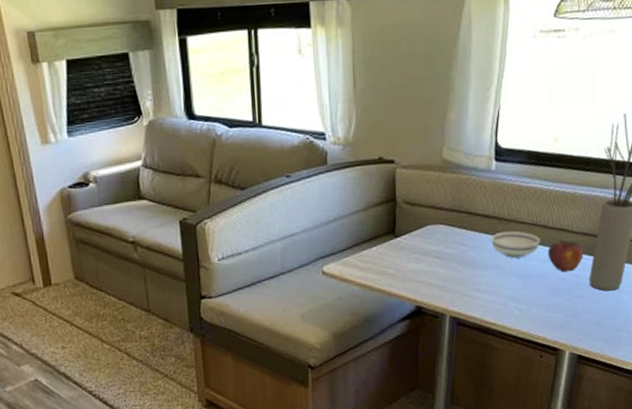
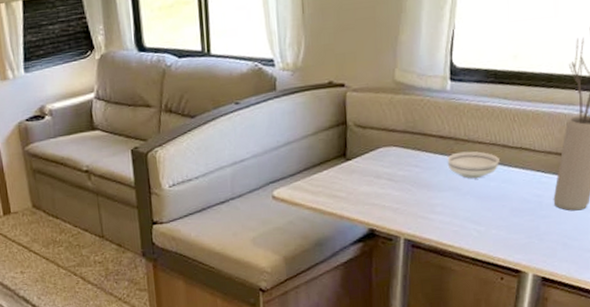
fruit: present [548,239,584,272] -> none [508,159,547,192]

